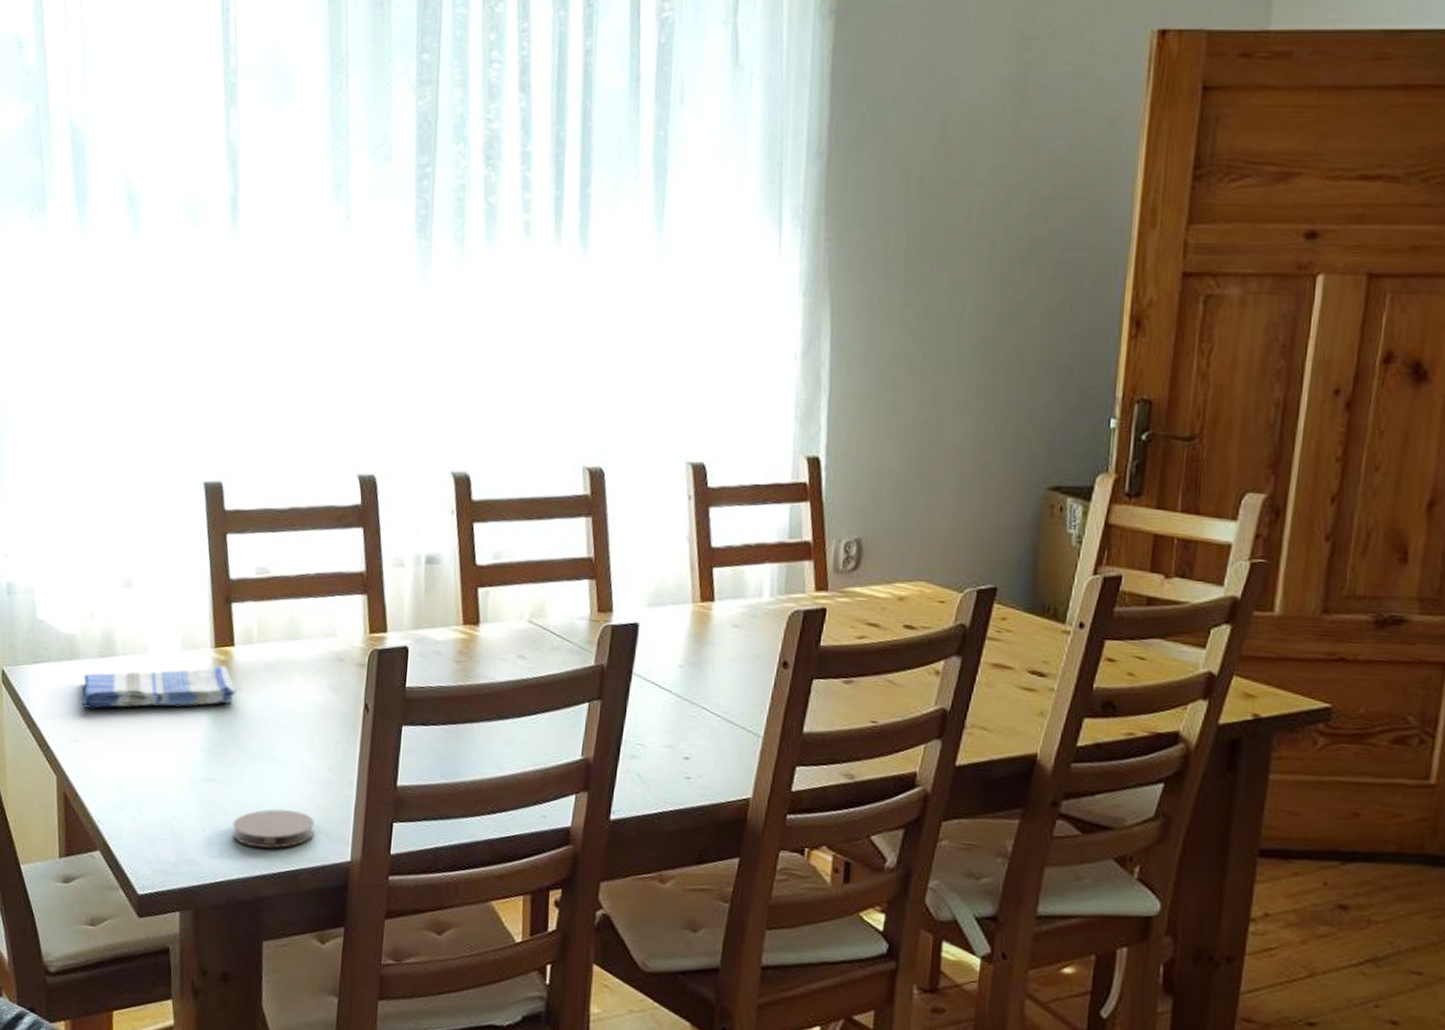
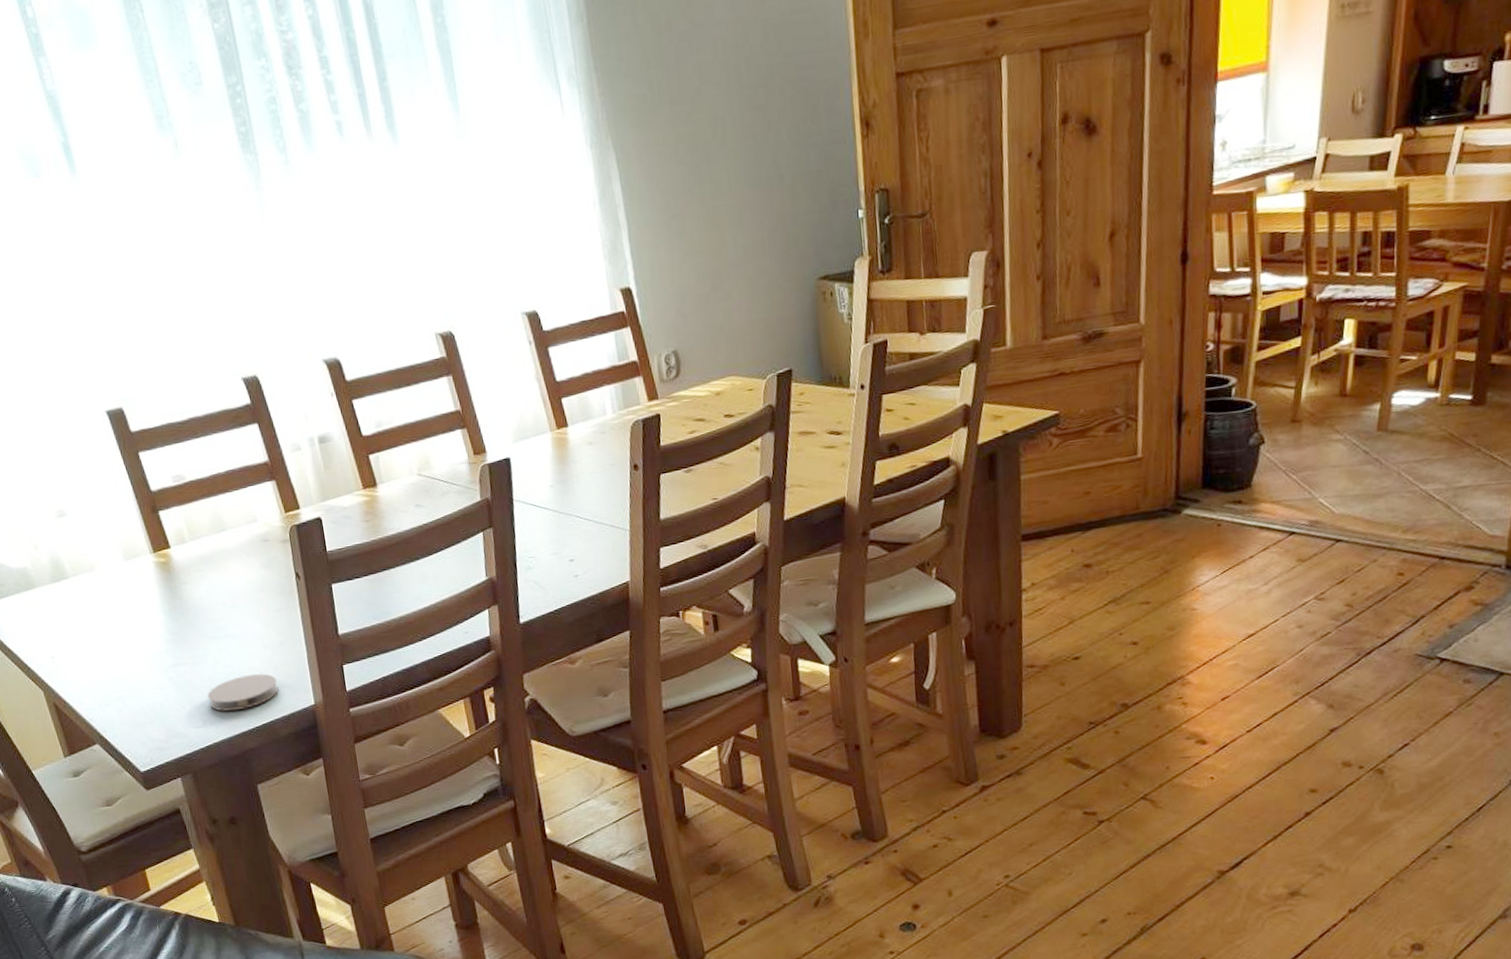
dish towel: present [82,665,237,709] -> none [43,567,183,628]

